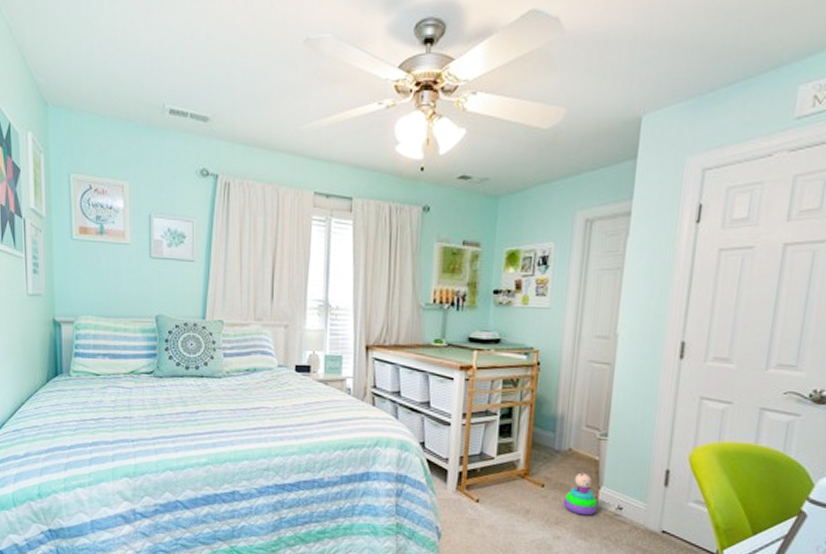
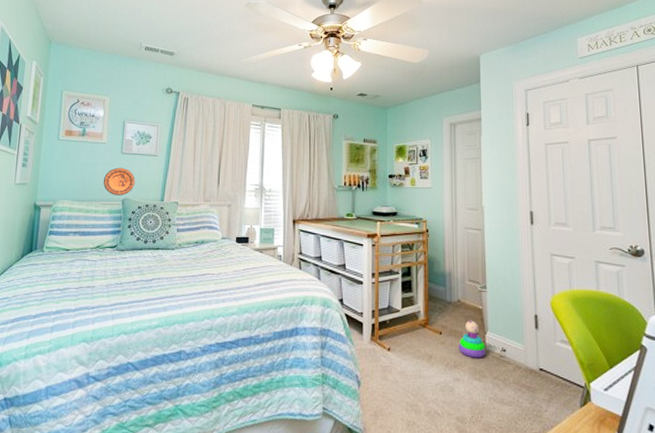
decorative plate: none [130,275,170,311] -> present [103,167,136,196]

